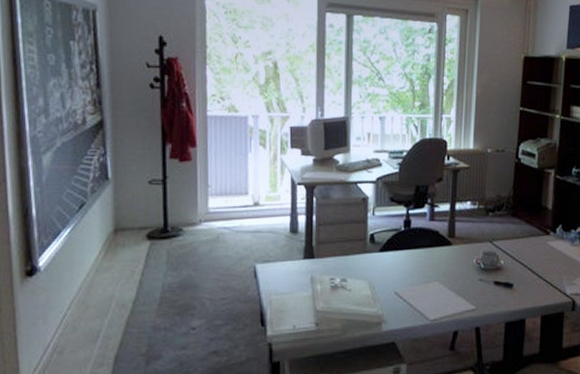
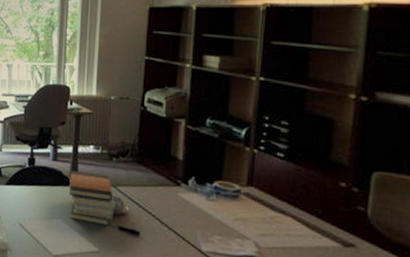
book stack: none [447,229,491,282] -> present [69,170,115,226]

